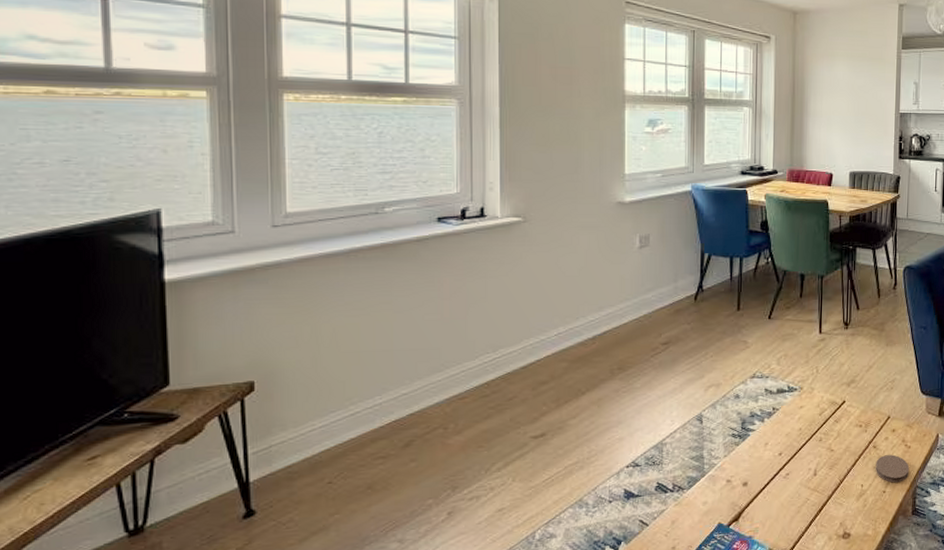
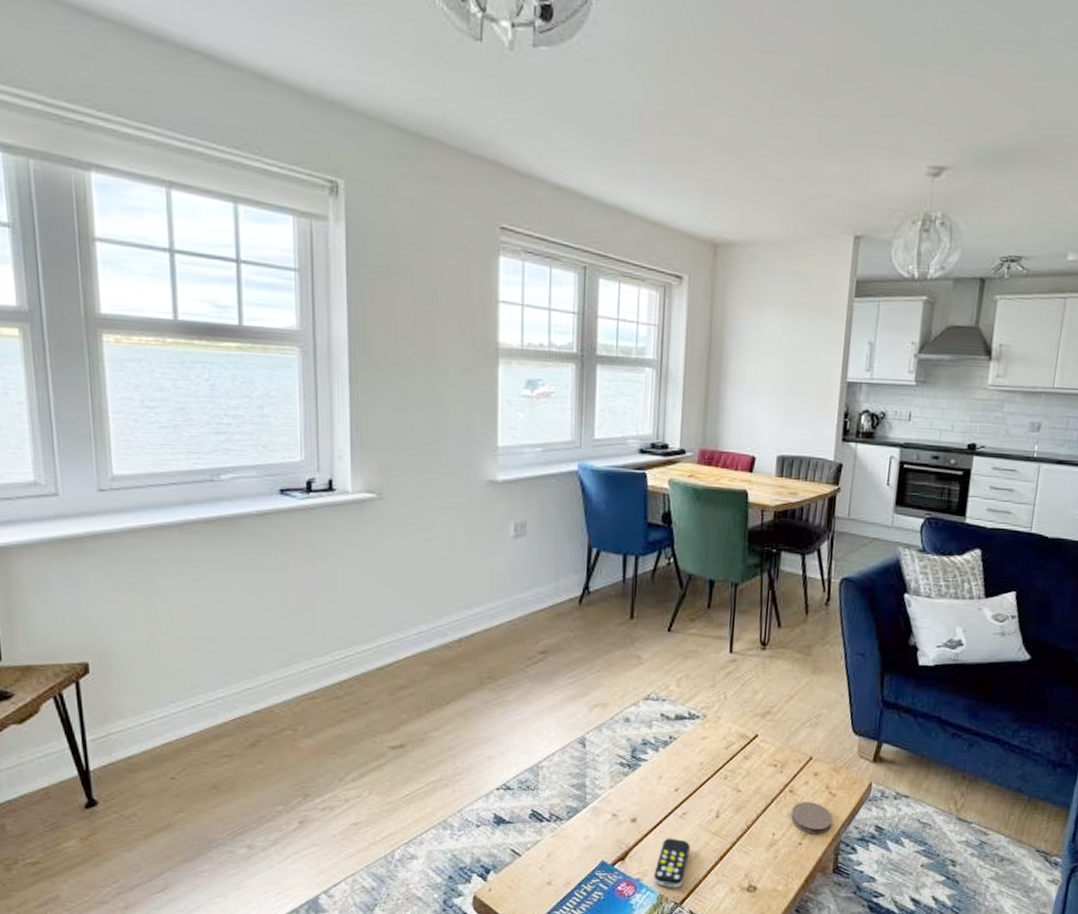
remote control: none [764,496,793,542] -> present [654,838,690,888]

